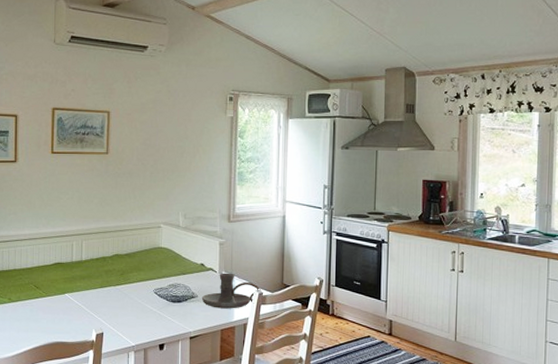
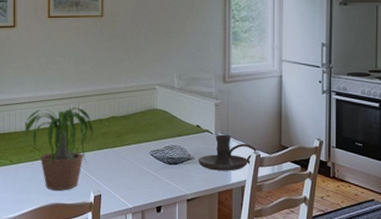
potted plant: none [9,245,102,329] -> present [10,107,99,191]

